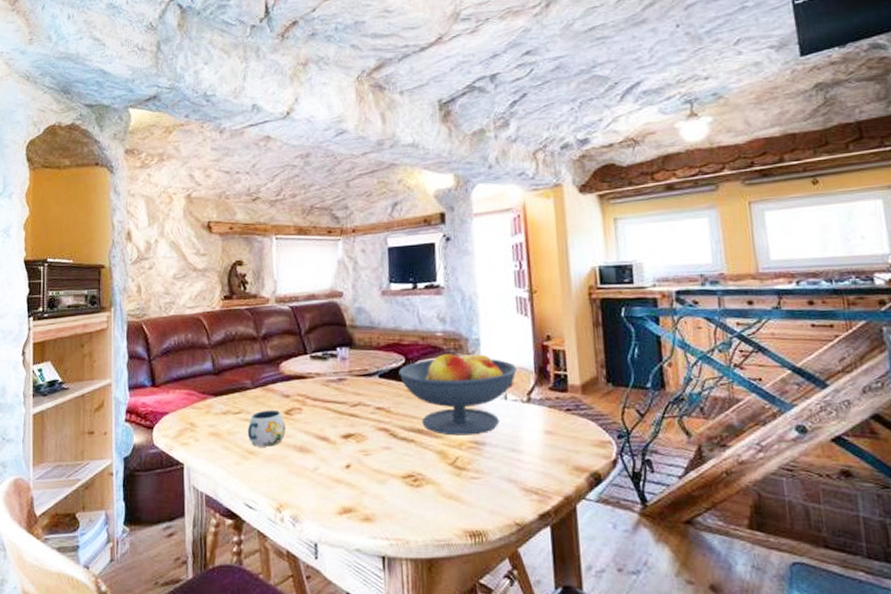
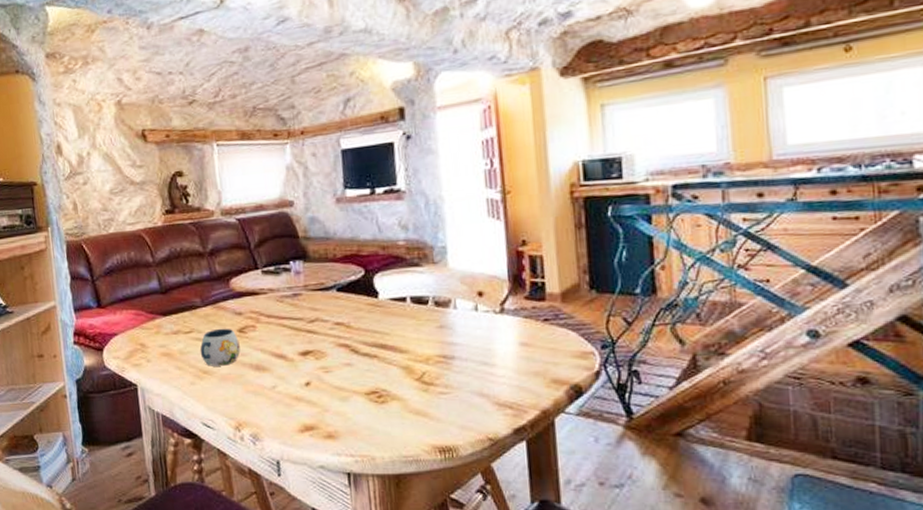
fruit bowl: present [399,350,518,436] -> none [358,259,489,350]

